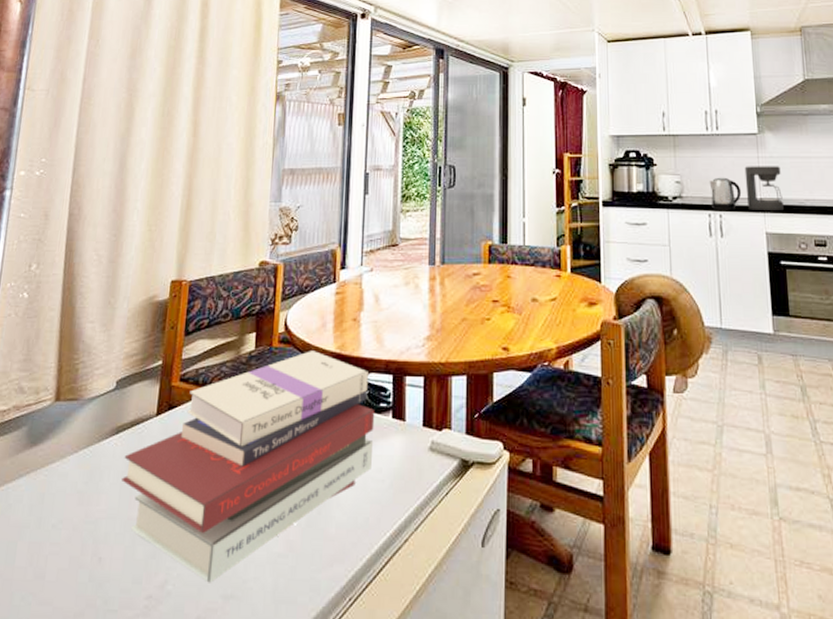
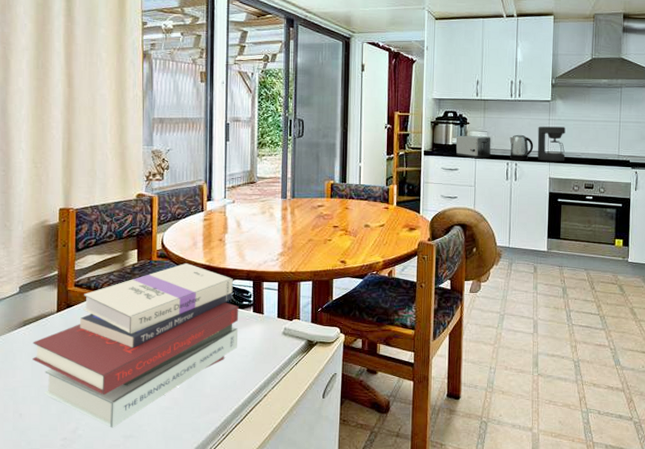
toaster: none [641,179,687,210] -> present [455,135,491,159]

